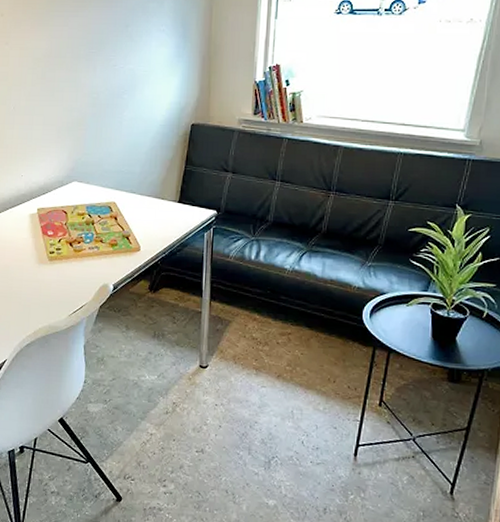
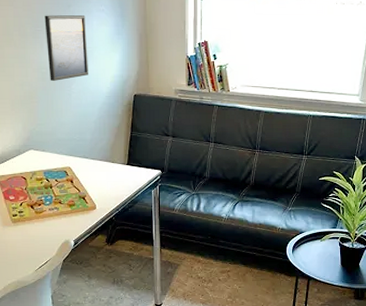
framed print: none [99,36,144,107] -> present [44,15,88,81]

